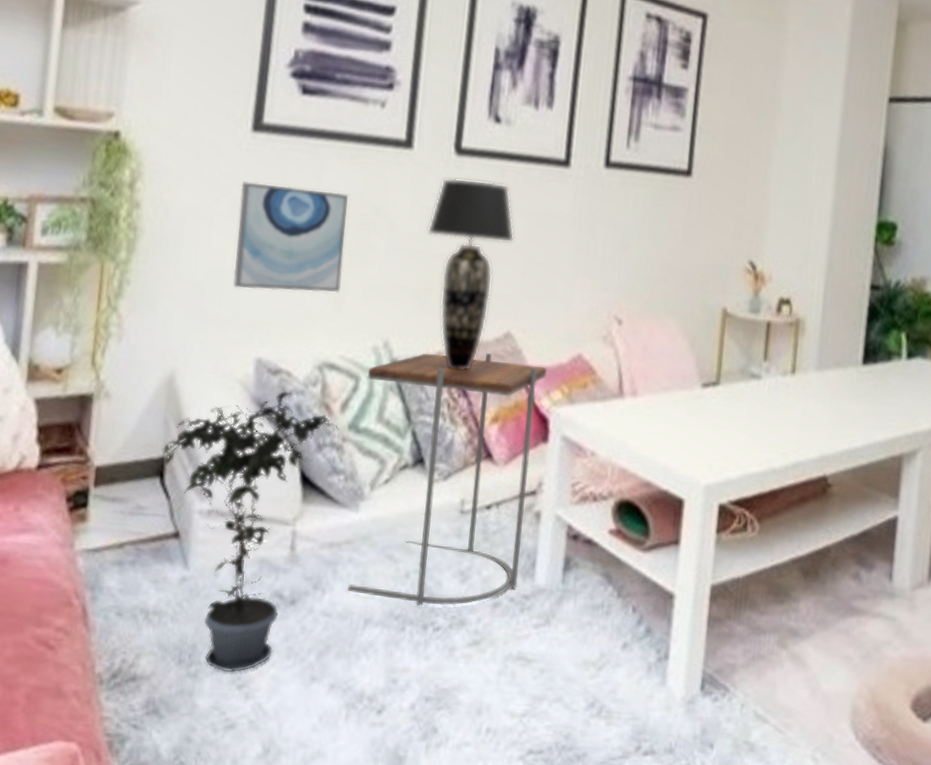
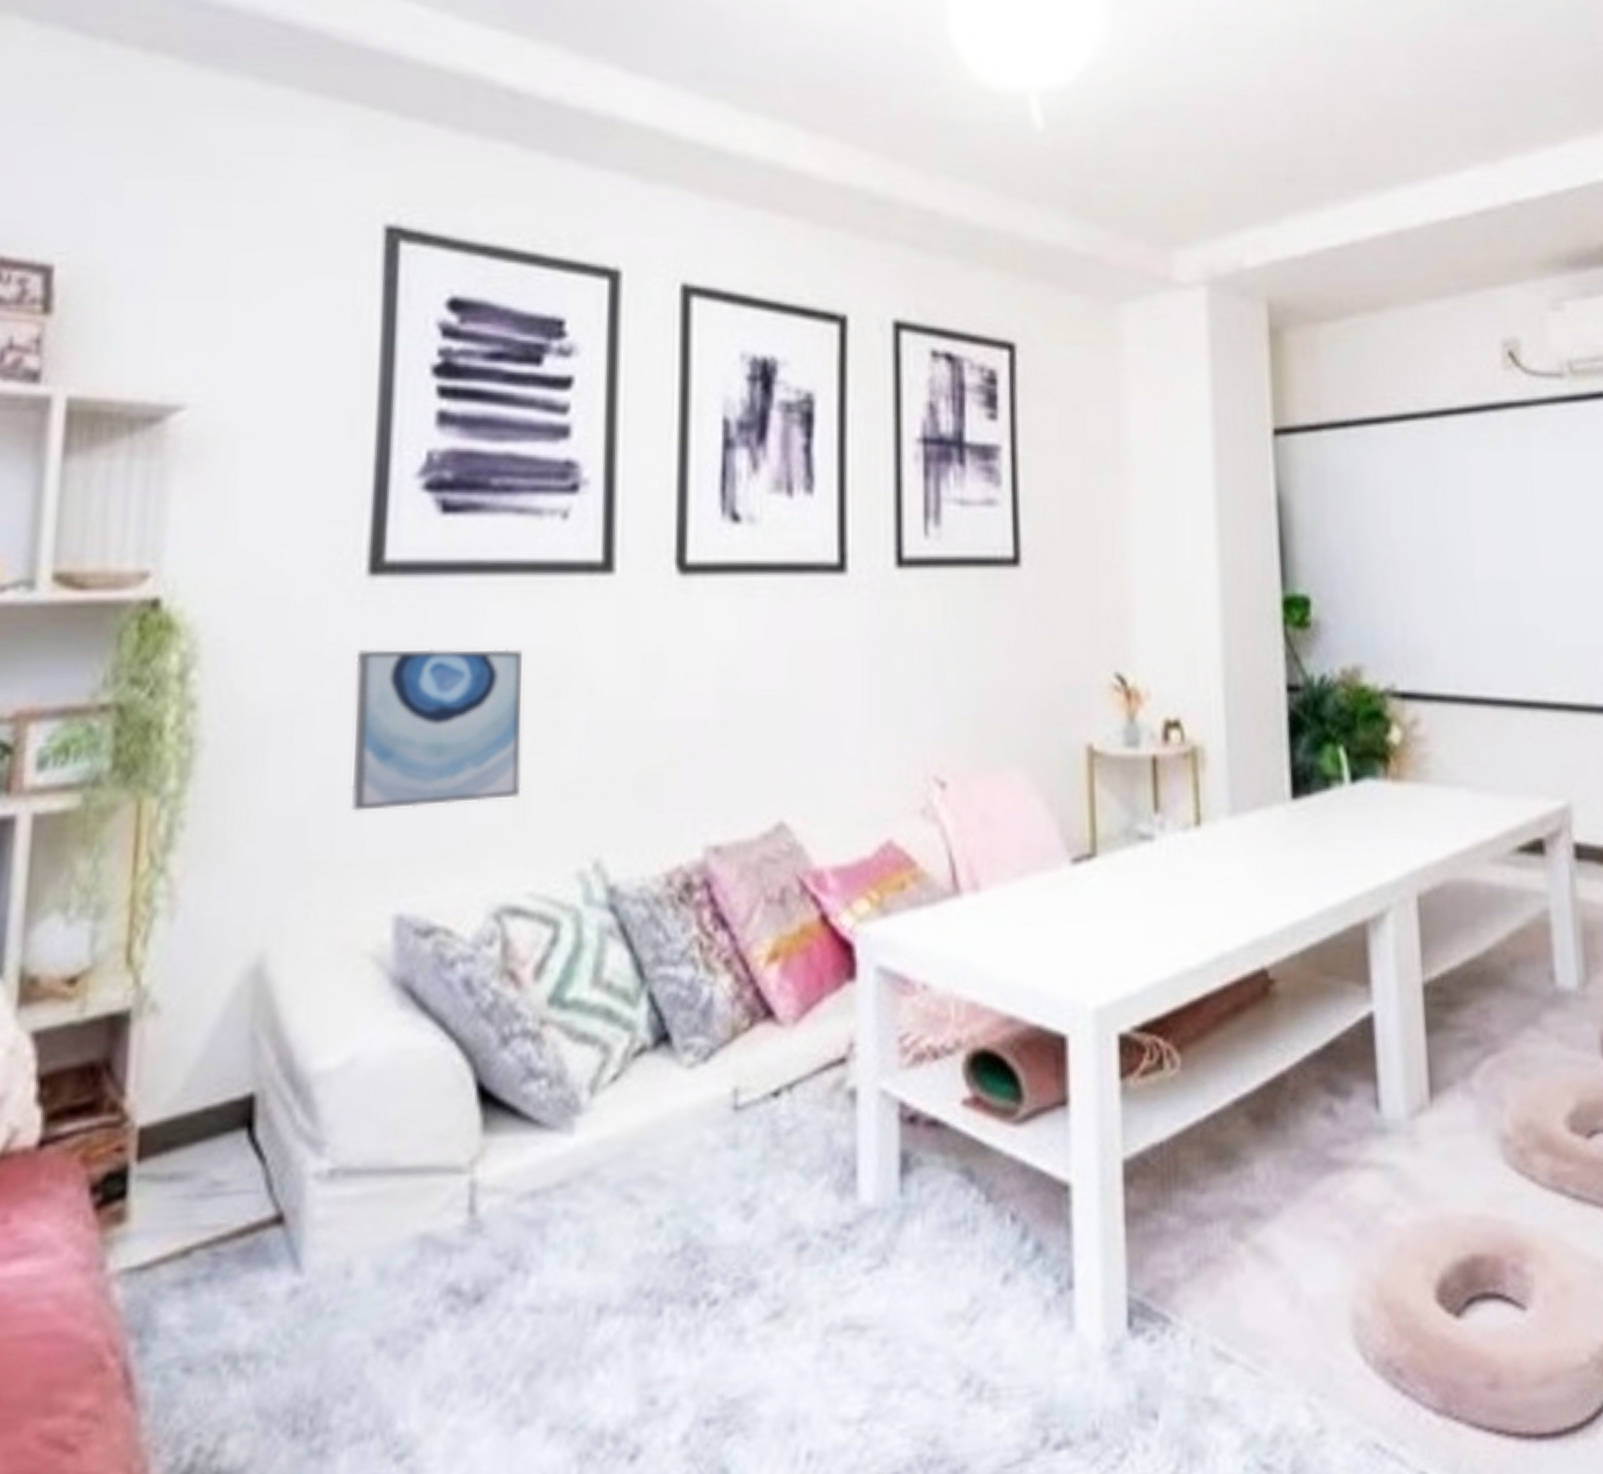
potted plant: present [161,391,339,673] -> none [248,960,534,1438]
side table: present [347,352,547,607] -> none [565,856,843,1272]
table lamp: present [427,178,515,370] -> none [646,606,776,889]

